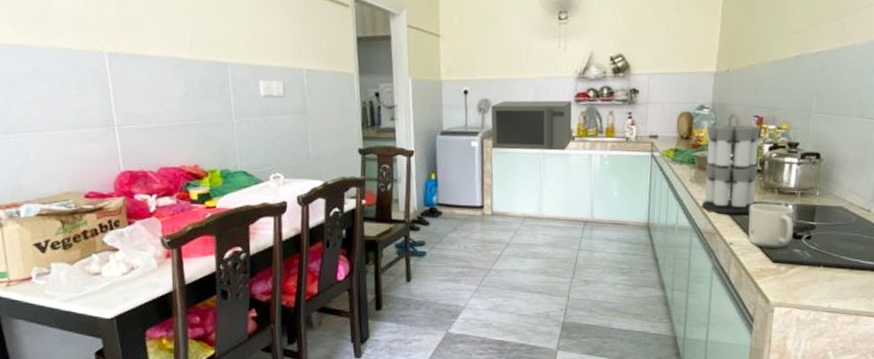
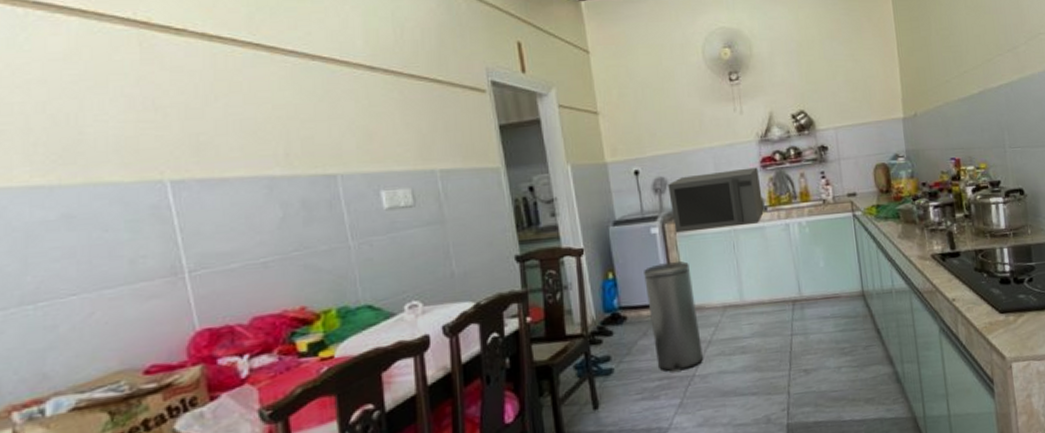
pedal bin: none [460,173,501,264] -> present [644,261,703,373]
spice rack: present [701,113,761,215] -> none [906,158,969,269]
mug: present [748,202,794,250] -> none [964,248,1015,300]

